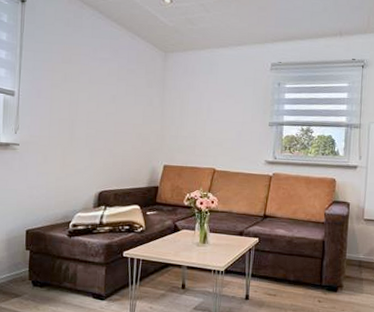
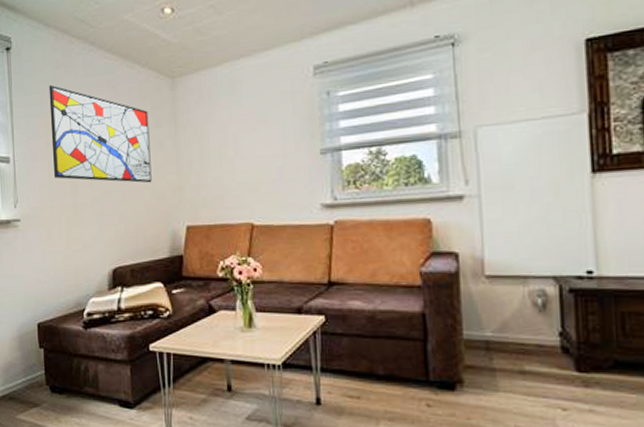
wall art: none [55,38,143,129] -> present [49,84,152,183]

